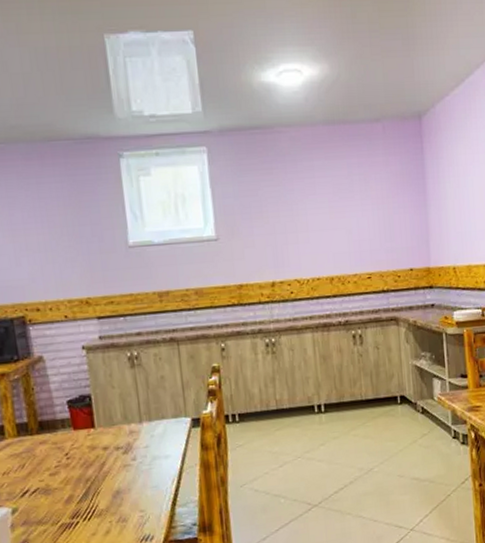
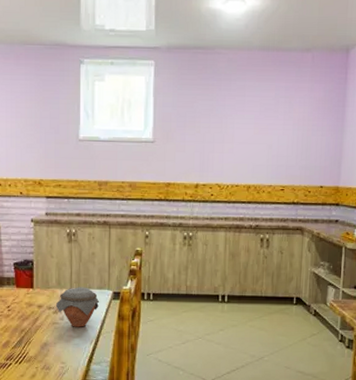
jar: none [125,418,177,467] -> present [56,287,100,327]

